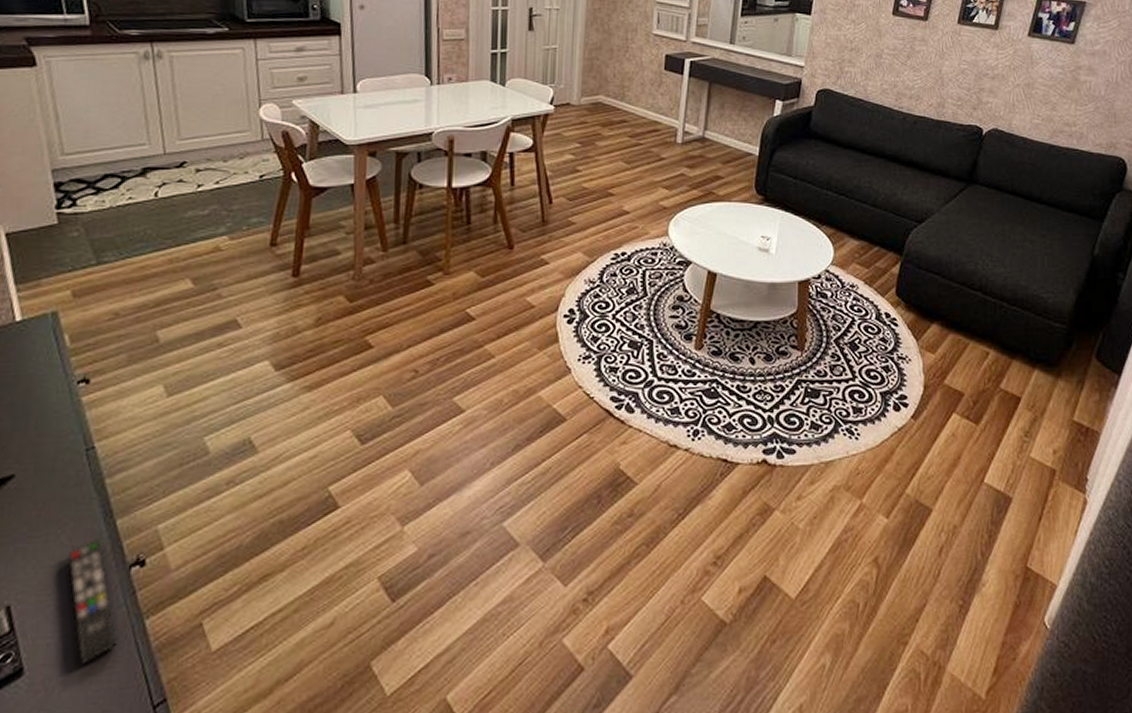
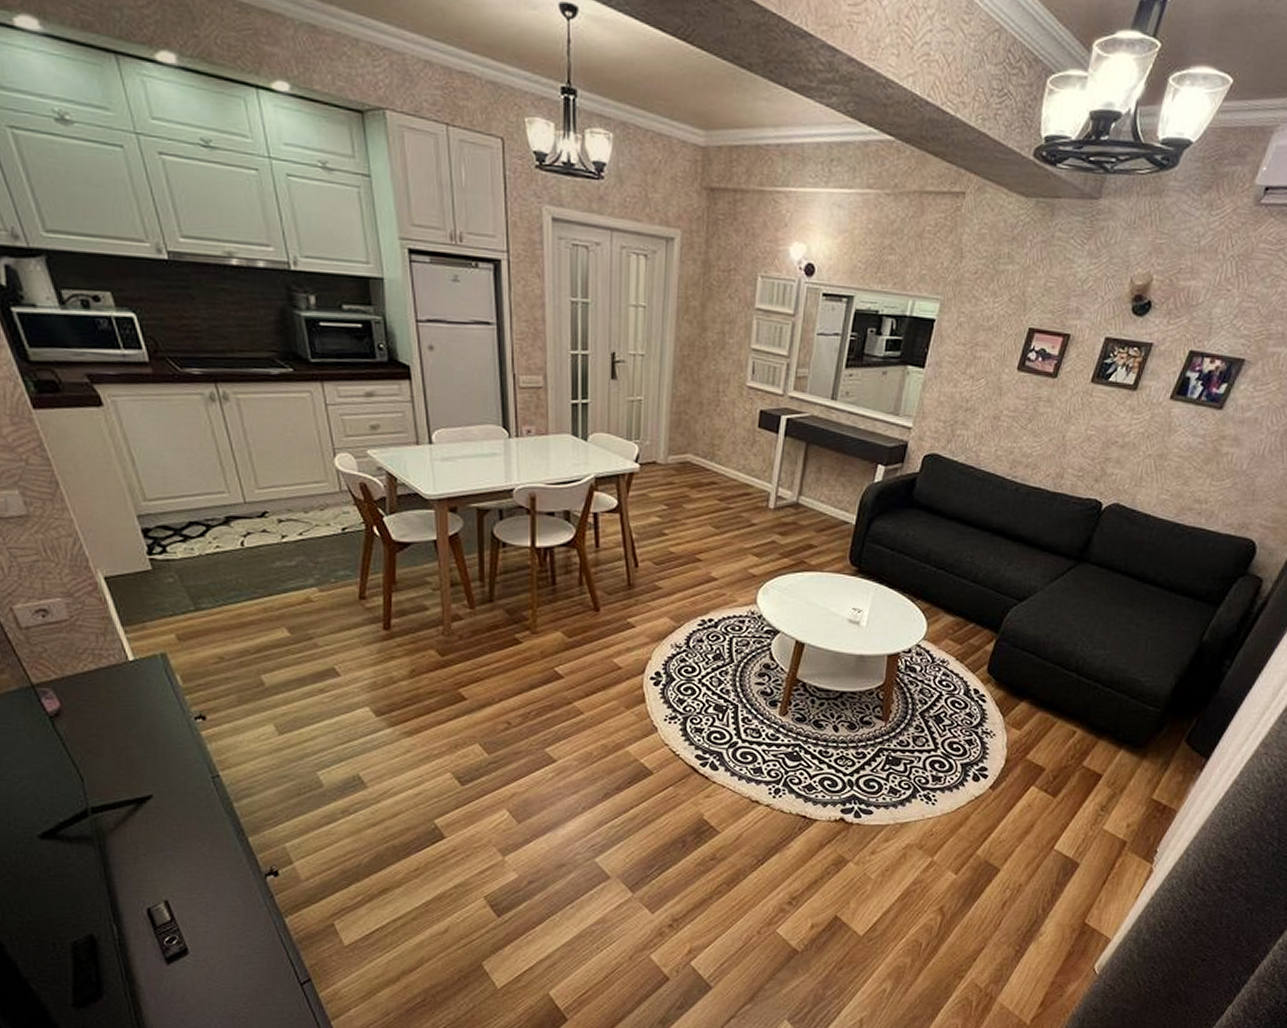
remote control: present [66,537,118,666] -> none [209,850,263,950]

